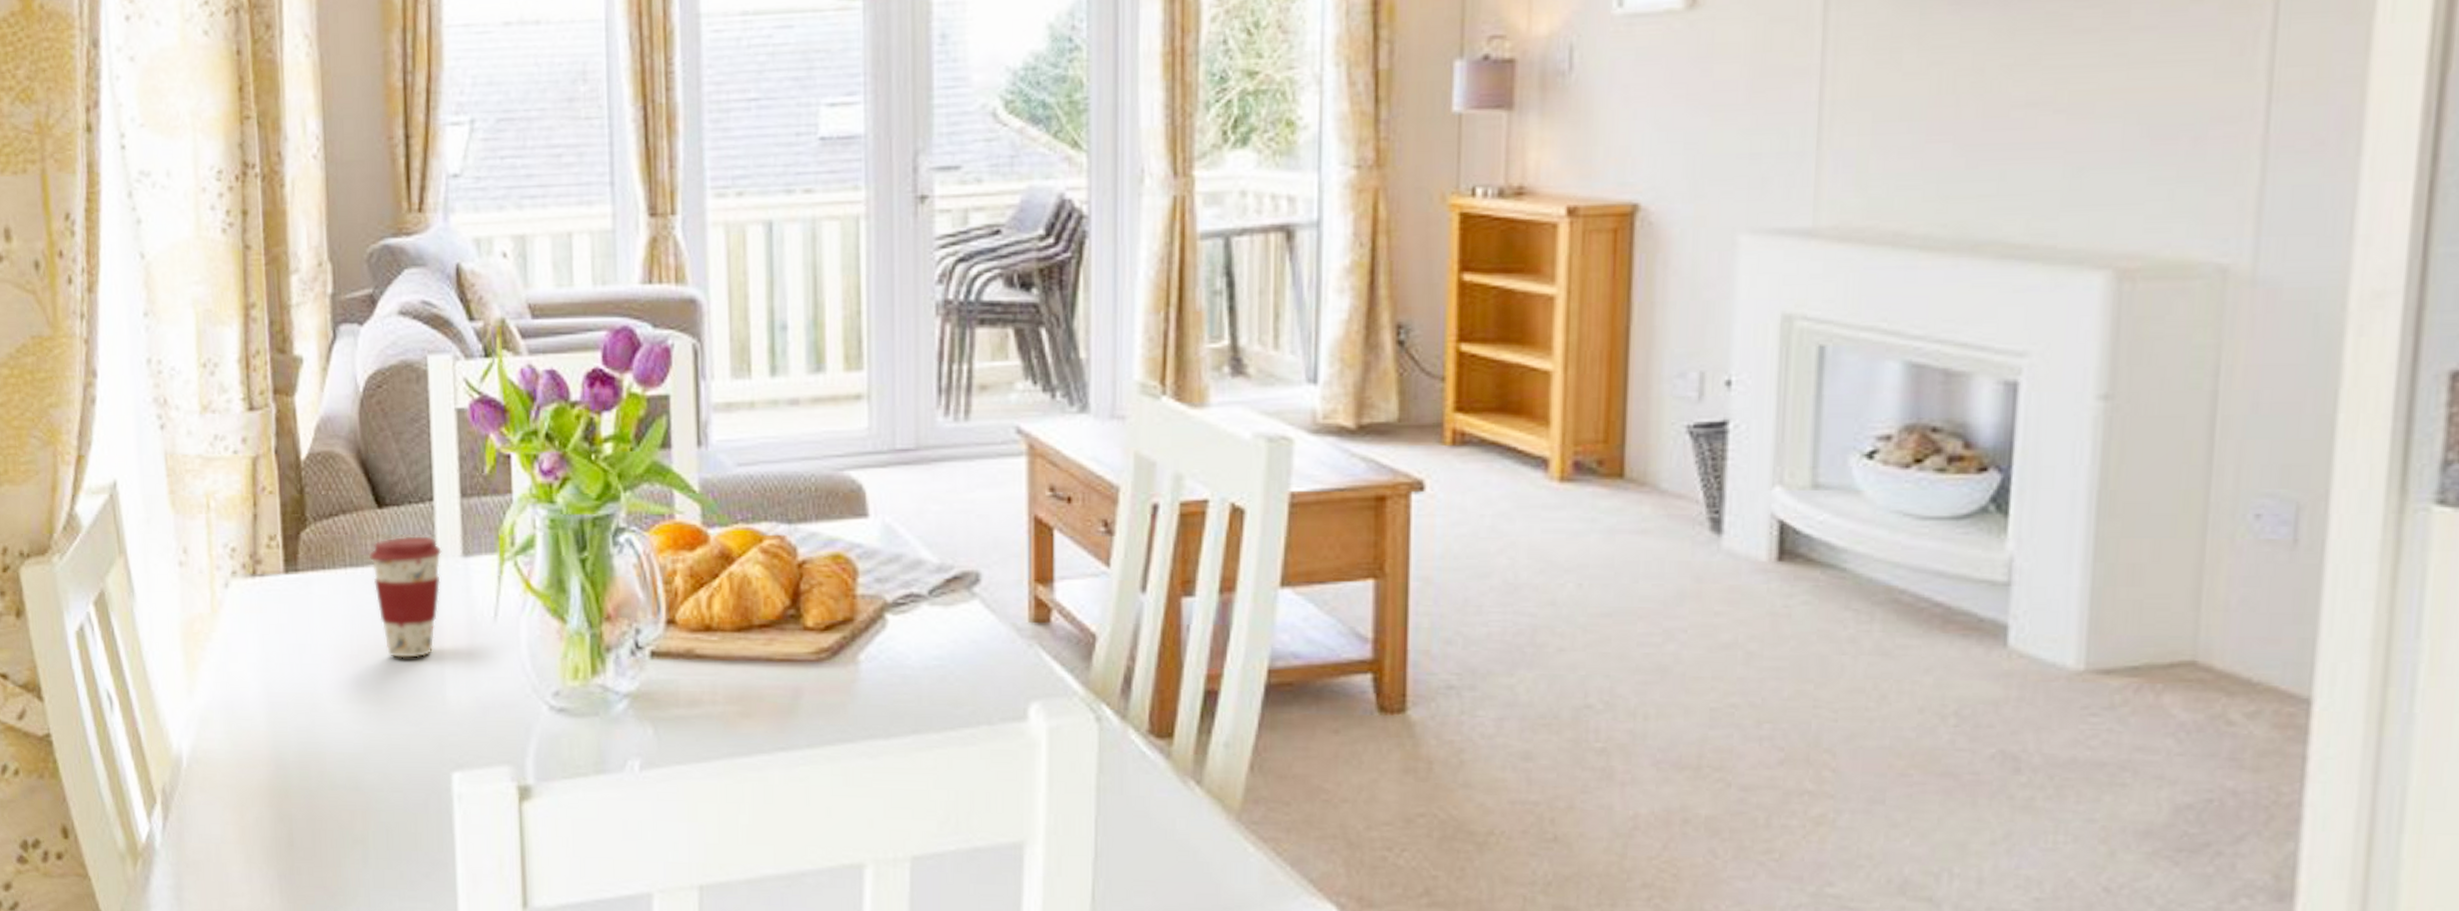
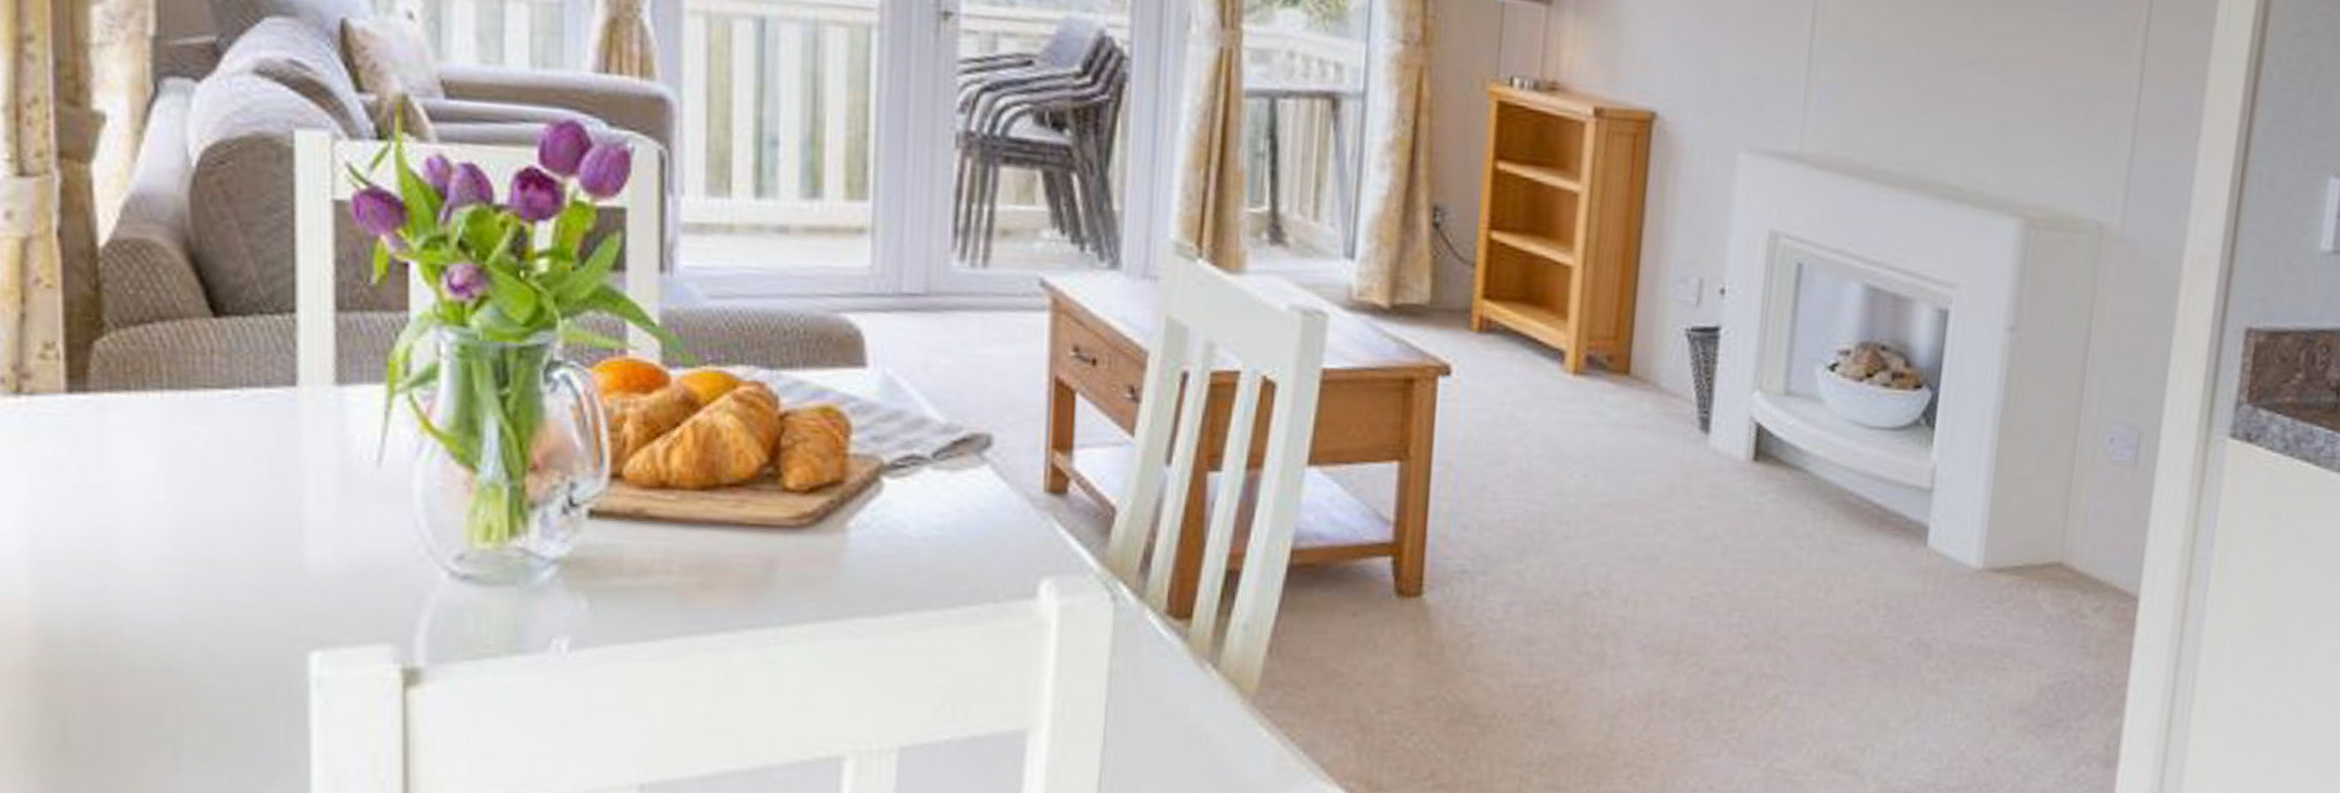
coffee cup: present [368,536,442,658] -> none [197,354,306,509]

